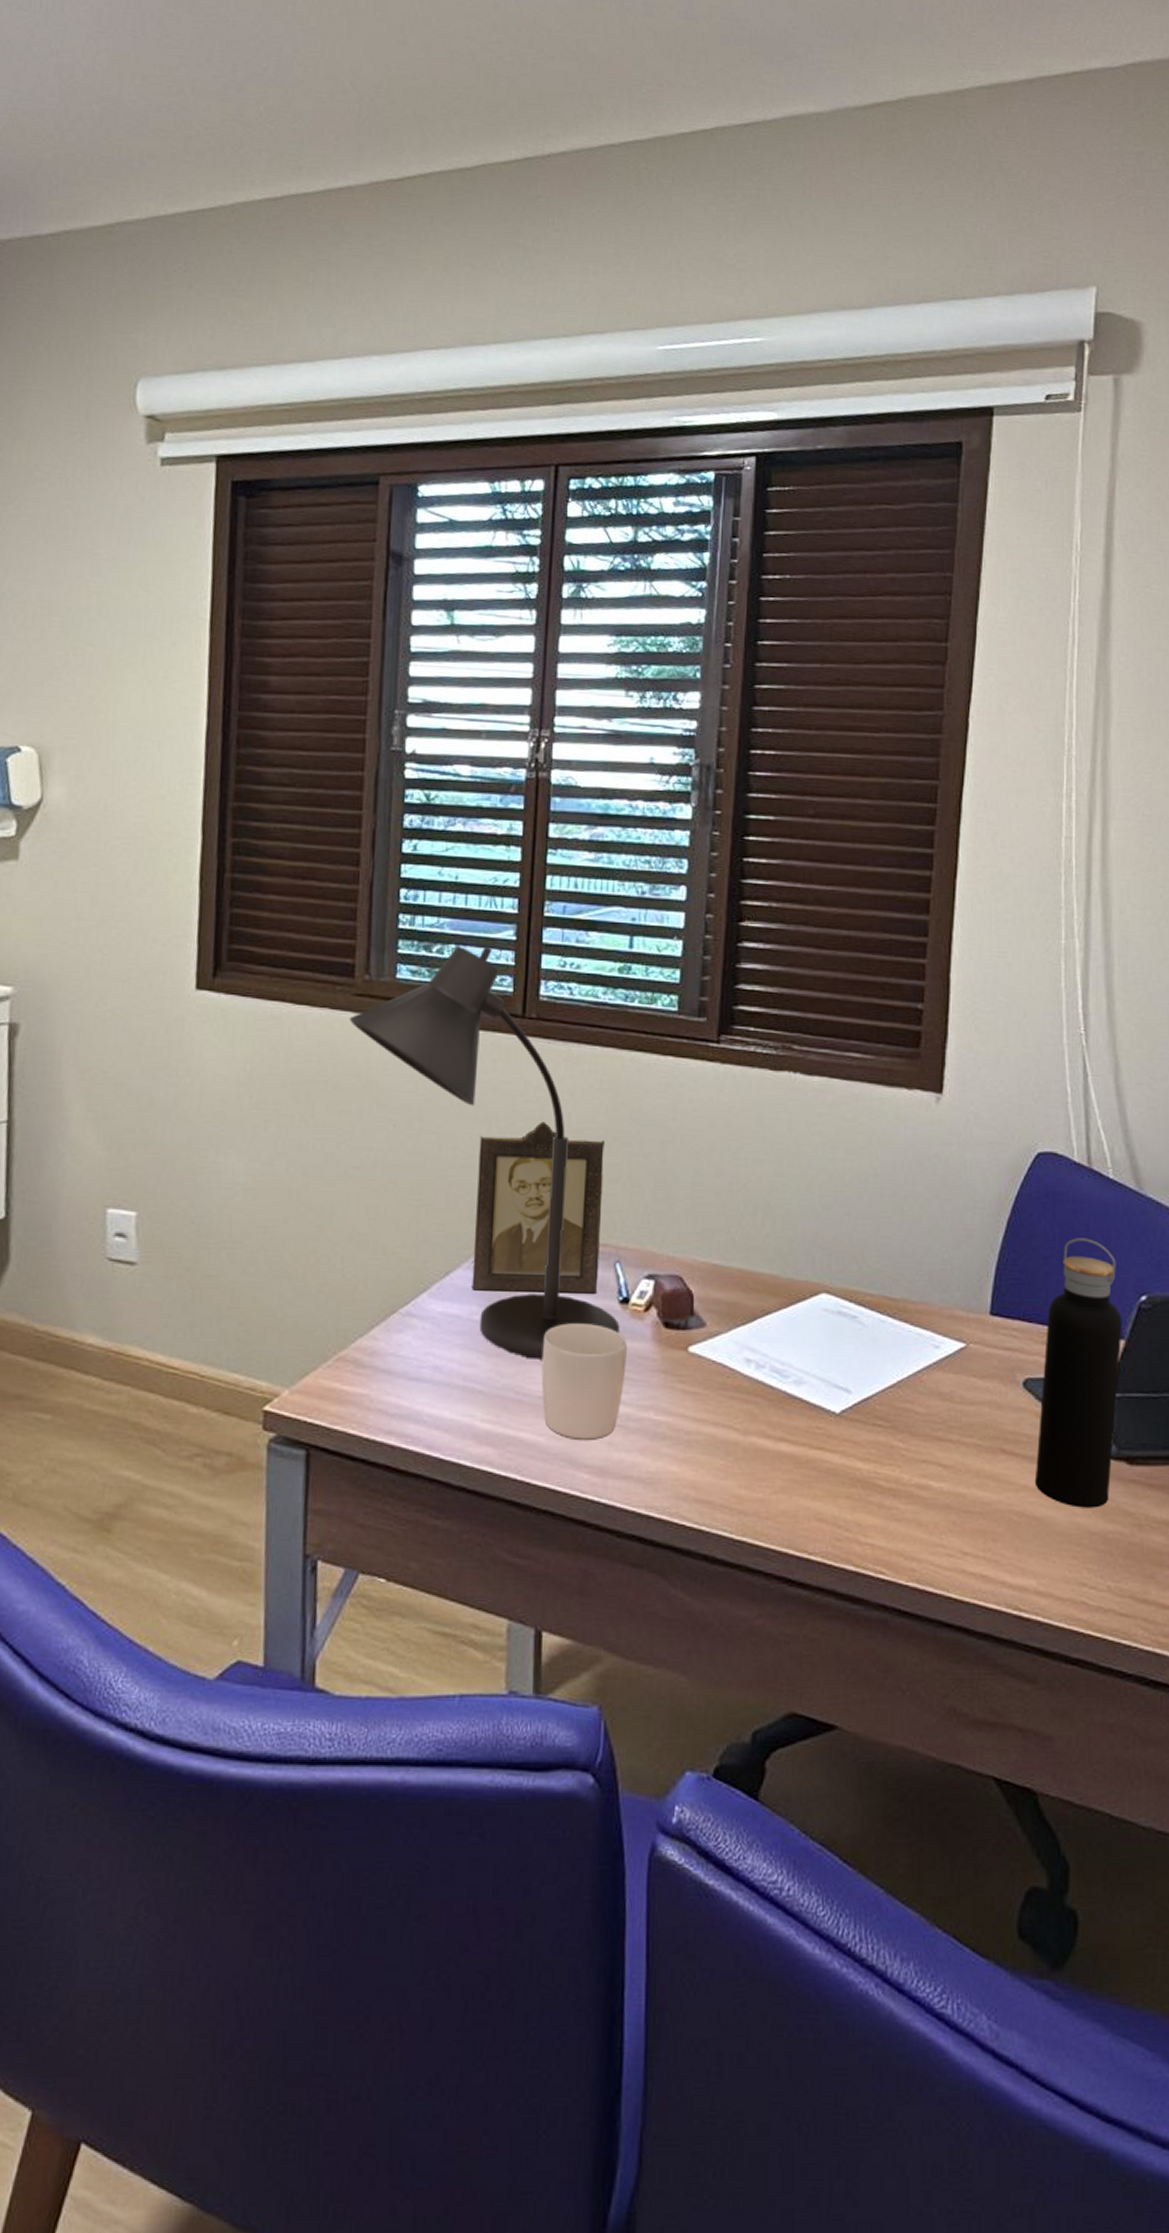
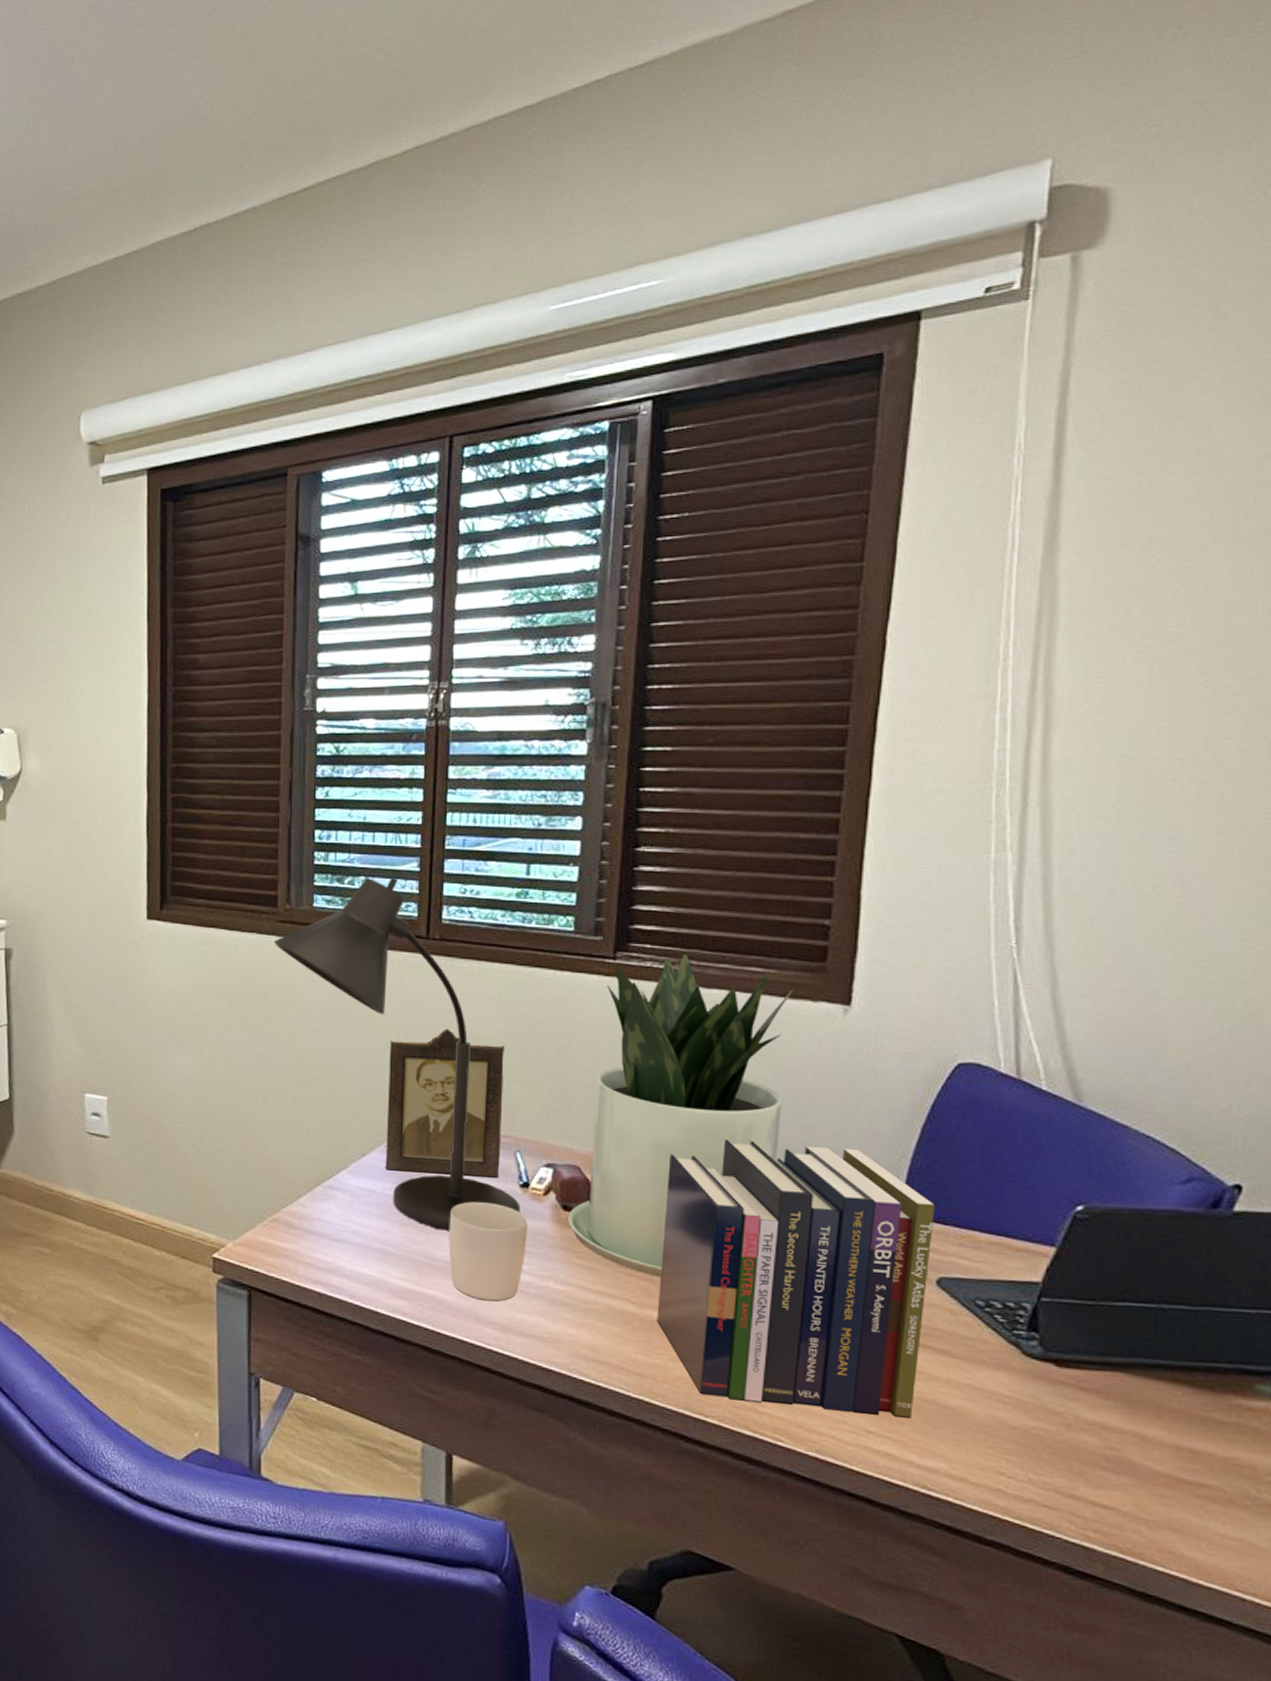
planter: none [670,1038,890,1398] -> present [568,954,794,1277]
books: none [760,1239,1021,1535] -> present [657,1139,935,1418]
water bottle: present [1036,1238,1123,1508] -> none [949,1146,1054,1404]

